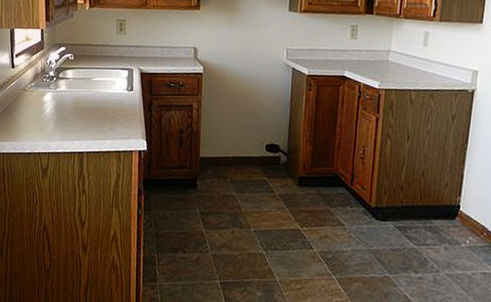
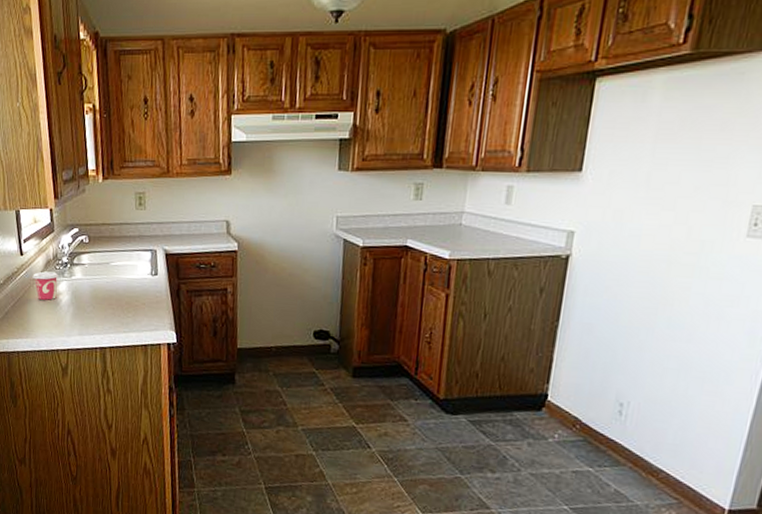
cup: none [21,83,45,109] -> present [32,271,59,300]

